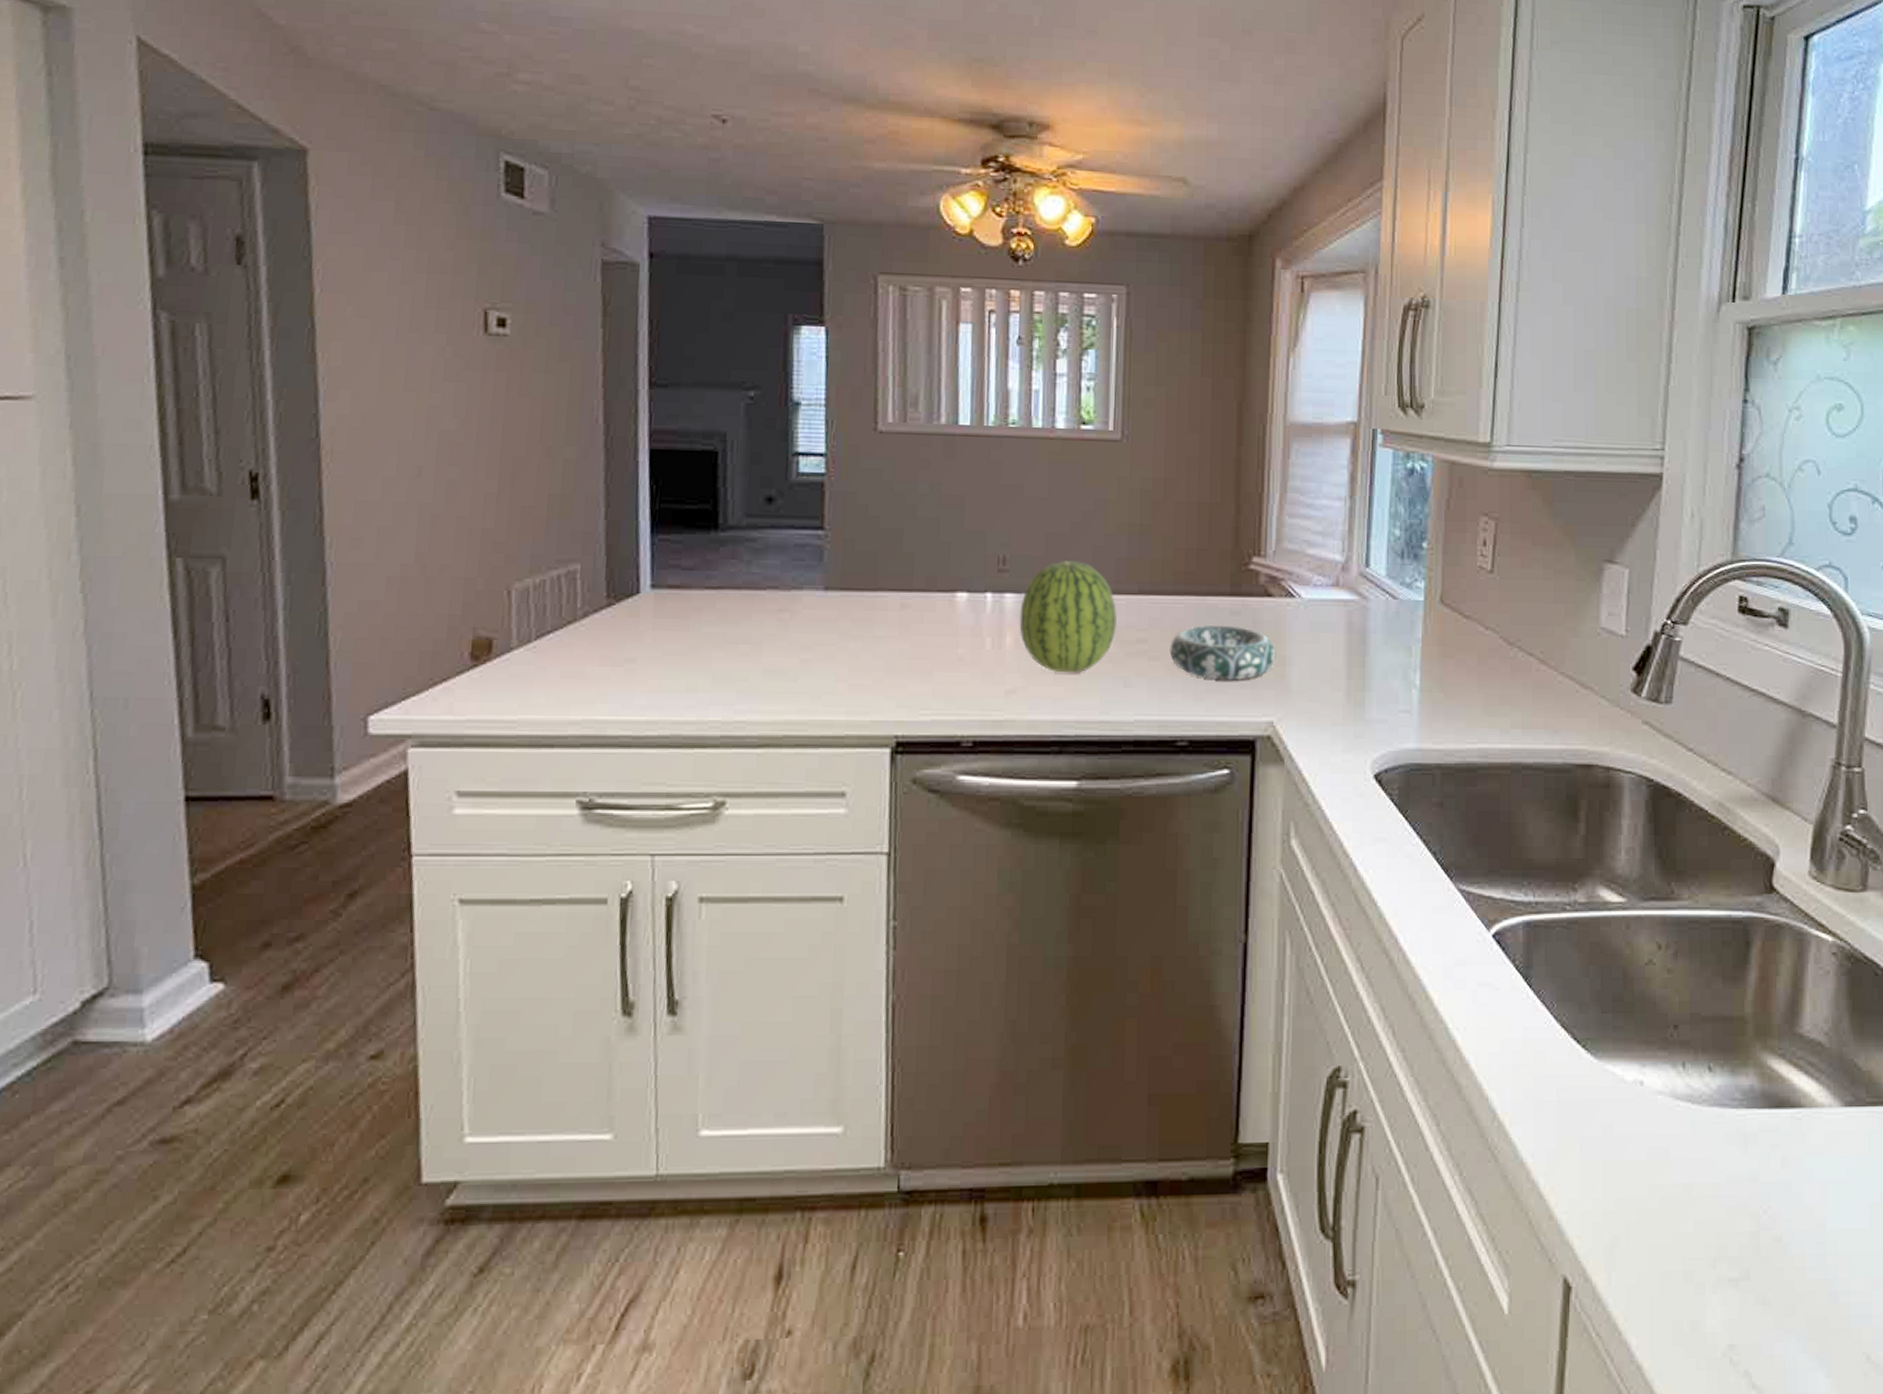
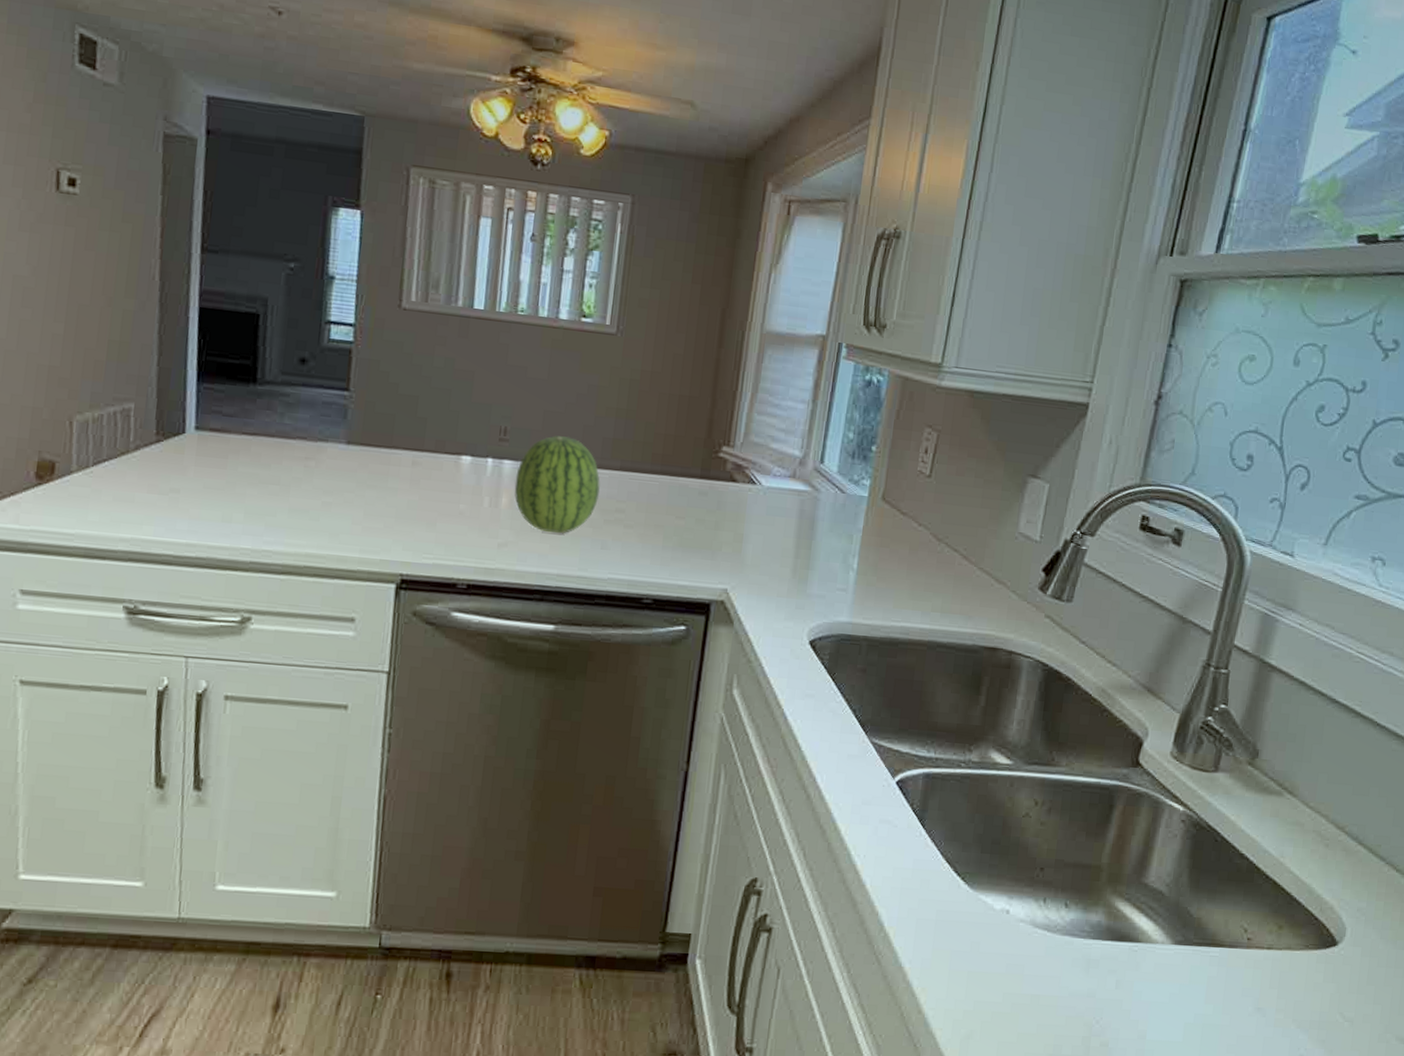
decorative bowl: present [1169,626,1276,681] -> none [643,501,736,552]

